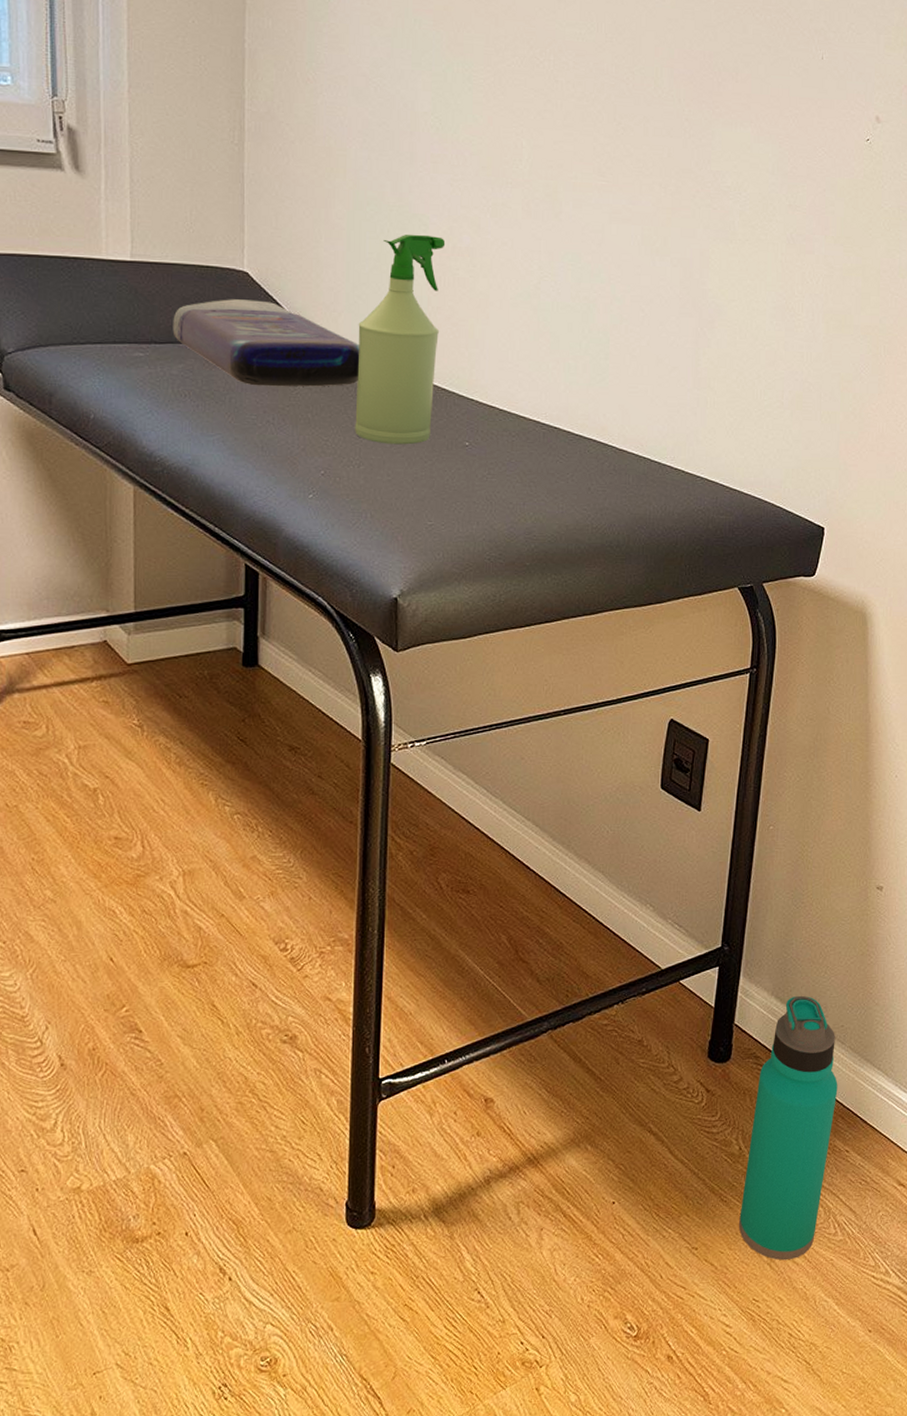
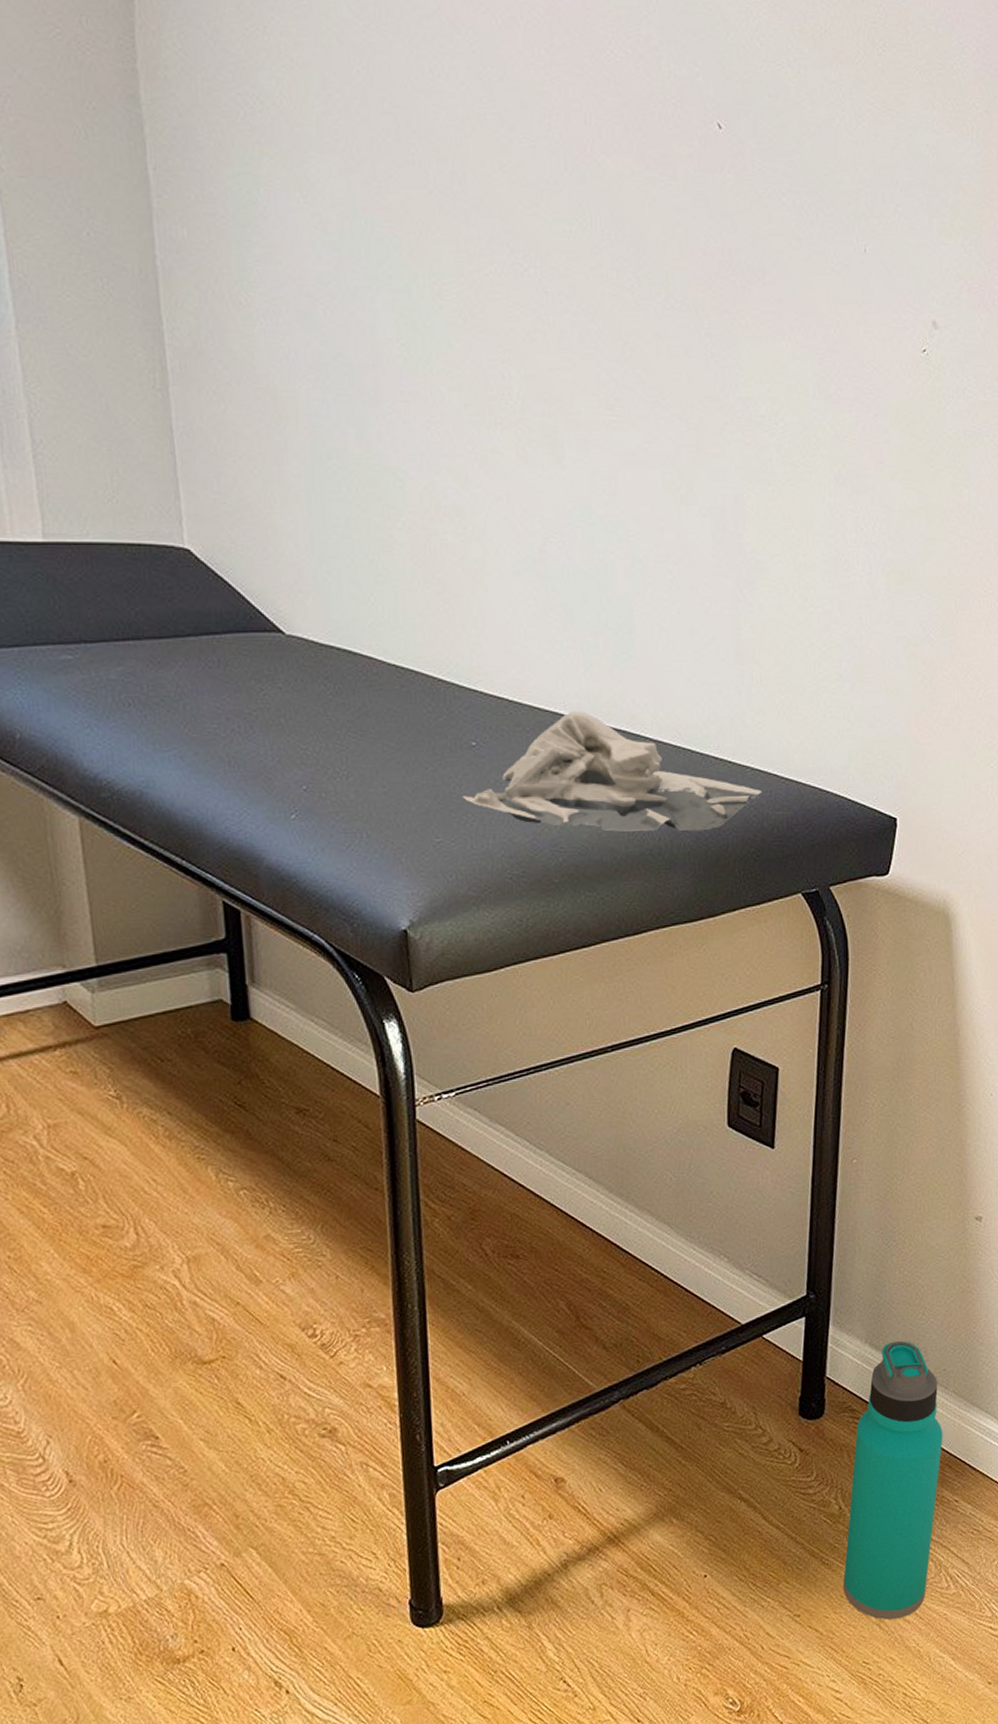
towel: present [172,299,360,387] -> none [103,583,337,688]
spray bottle: present [355,234,446,445] -> none [330,492,430,750]
tissue: none [454,421,710,529] -> present [462,711,763,832]

